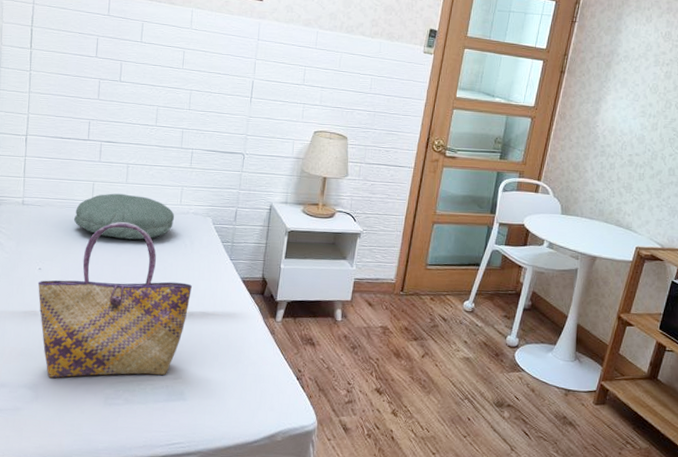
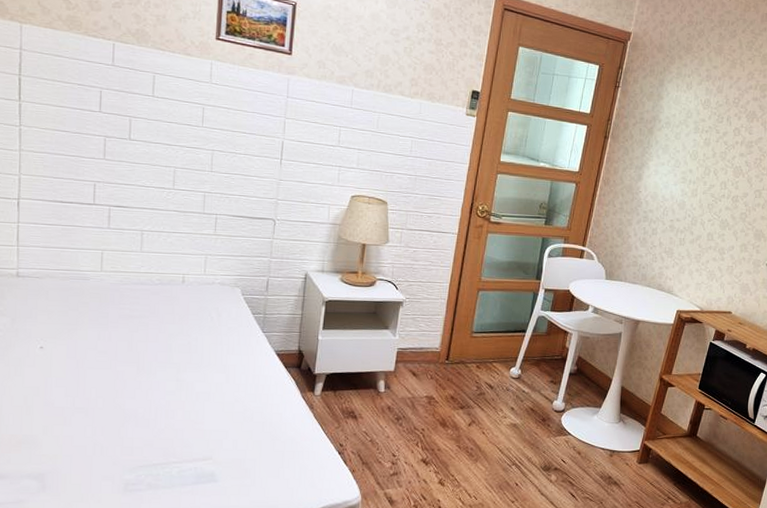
tote bag: present [37,222,192,378] -> none [39,294,220,466]
pillow: present [74,193,174,240] -> none [80,263,198,313]

